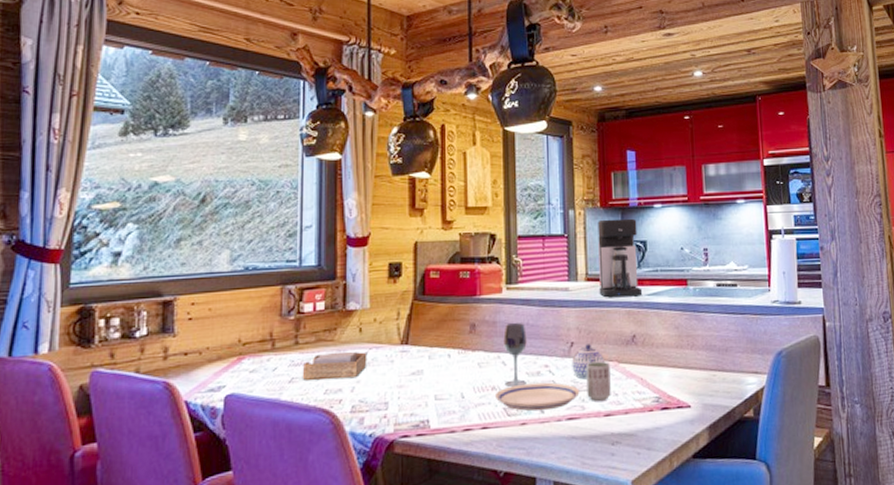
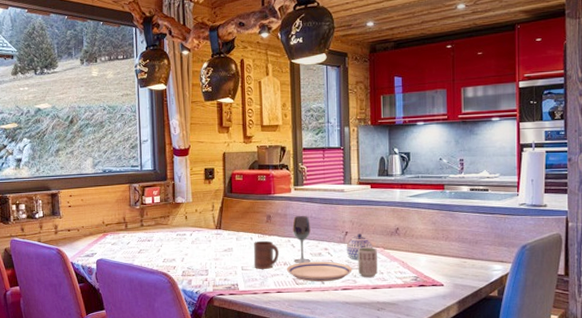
napkin holder: present [302,351,367,381] -> none [147,232,192,253]
cup: none [451,357,485,398] -> present [253,240,279,269]
coffee maker: present [597,218,643,298] -> none [368,134,406,198]

